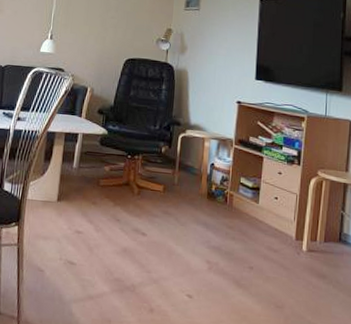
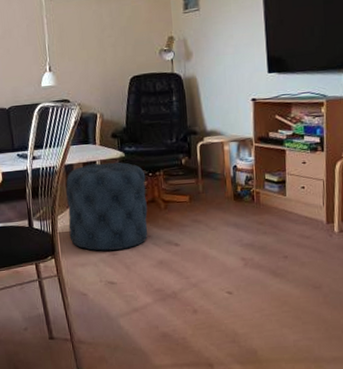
ottoman: none [38,135,125,229] -> present [66,162,148,251]

